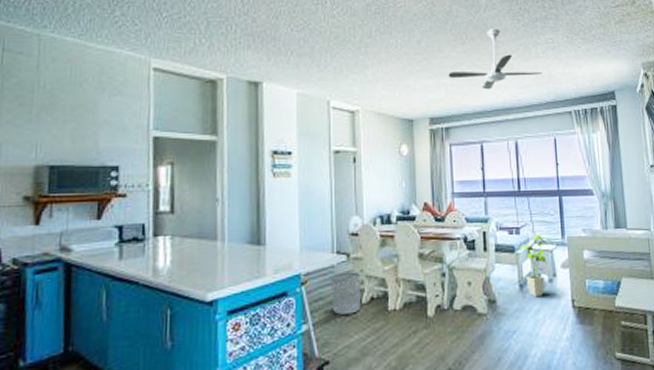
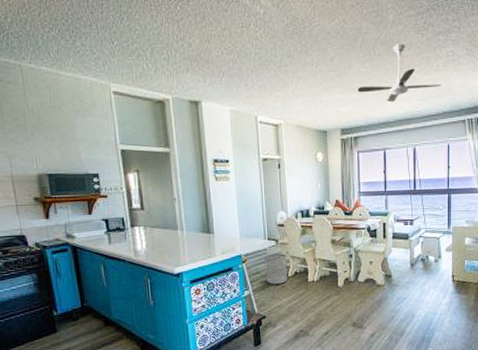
house plant: present [520,234,553,297] -> none [413,224,440,273]

